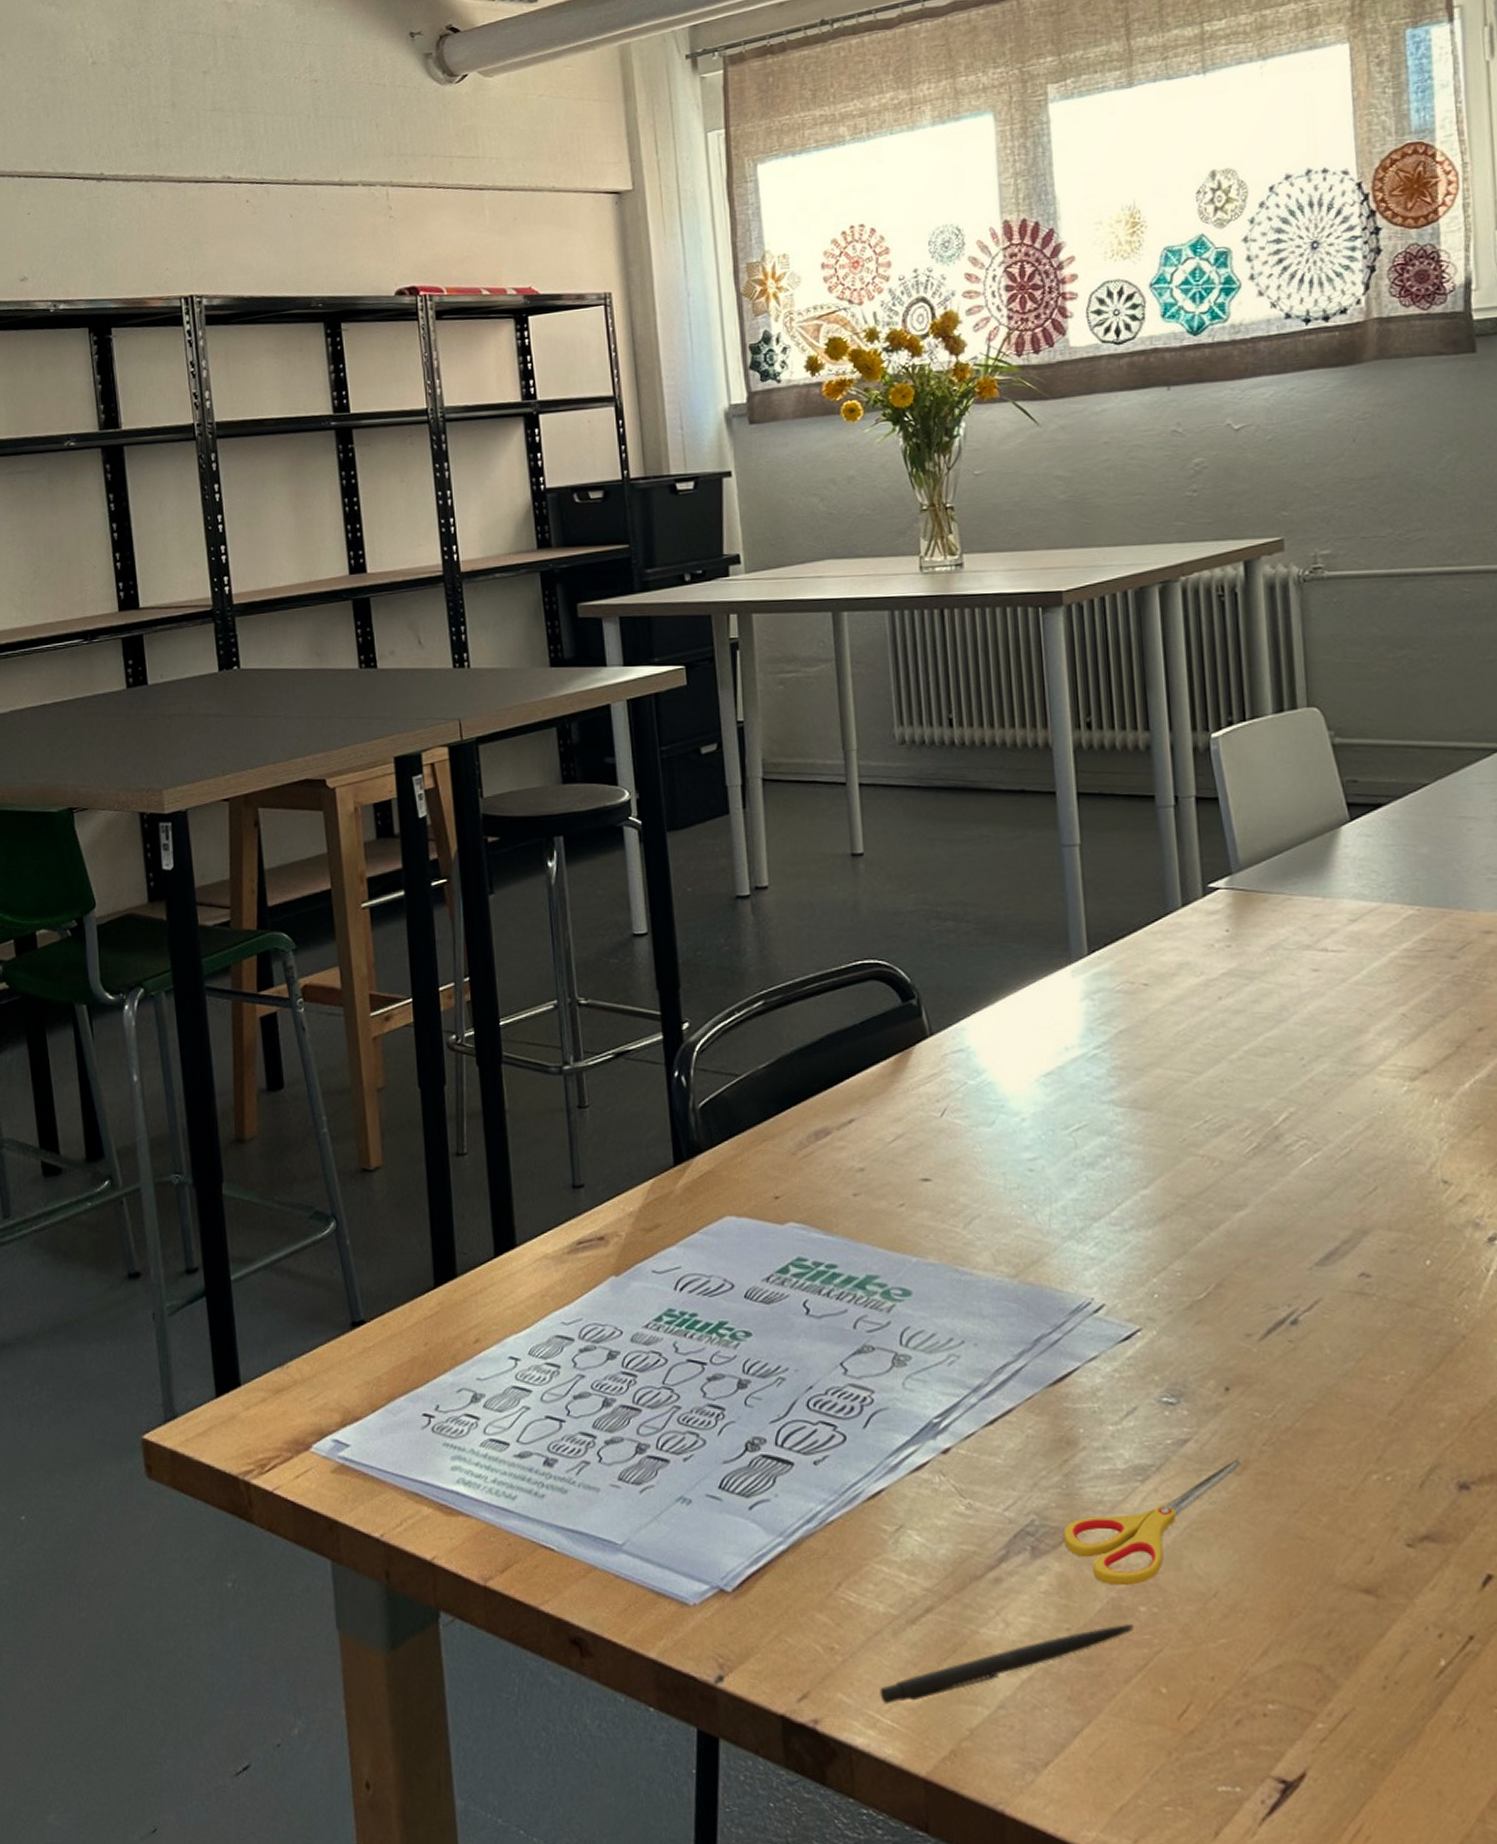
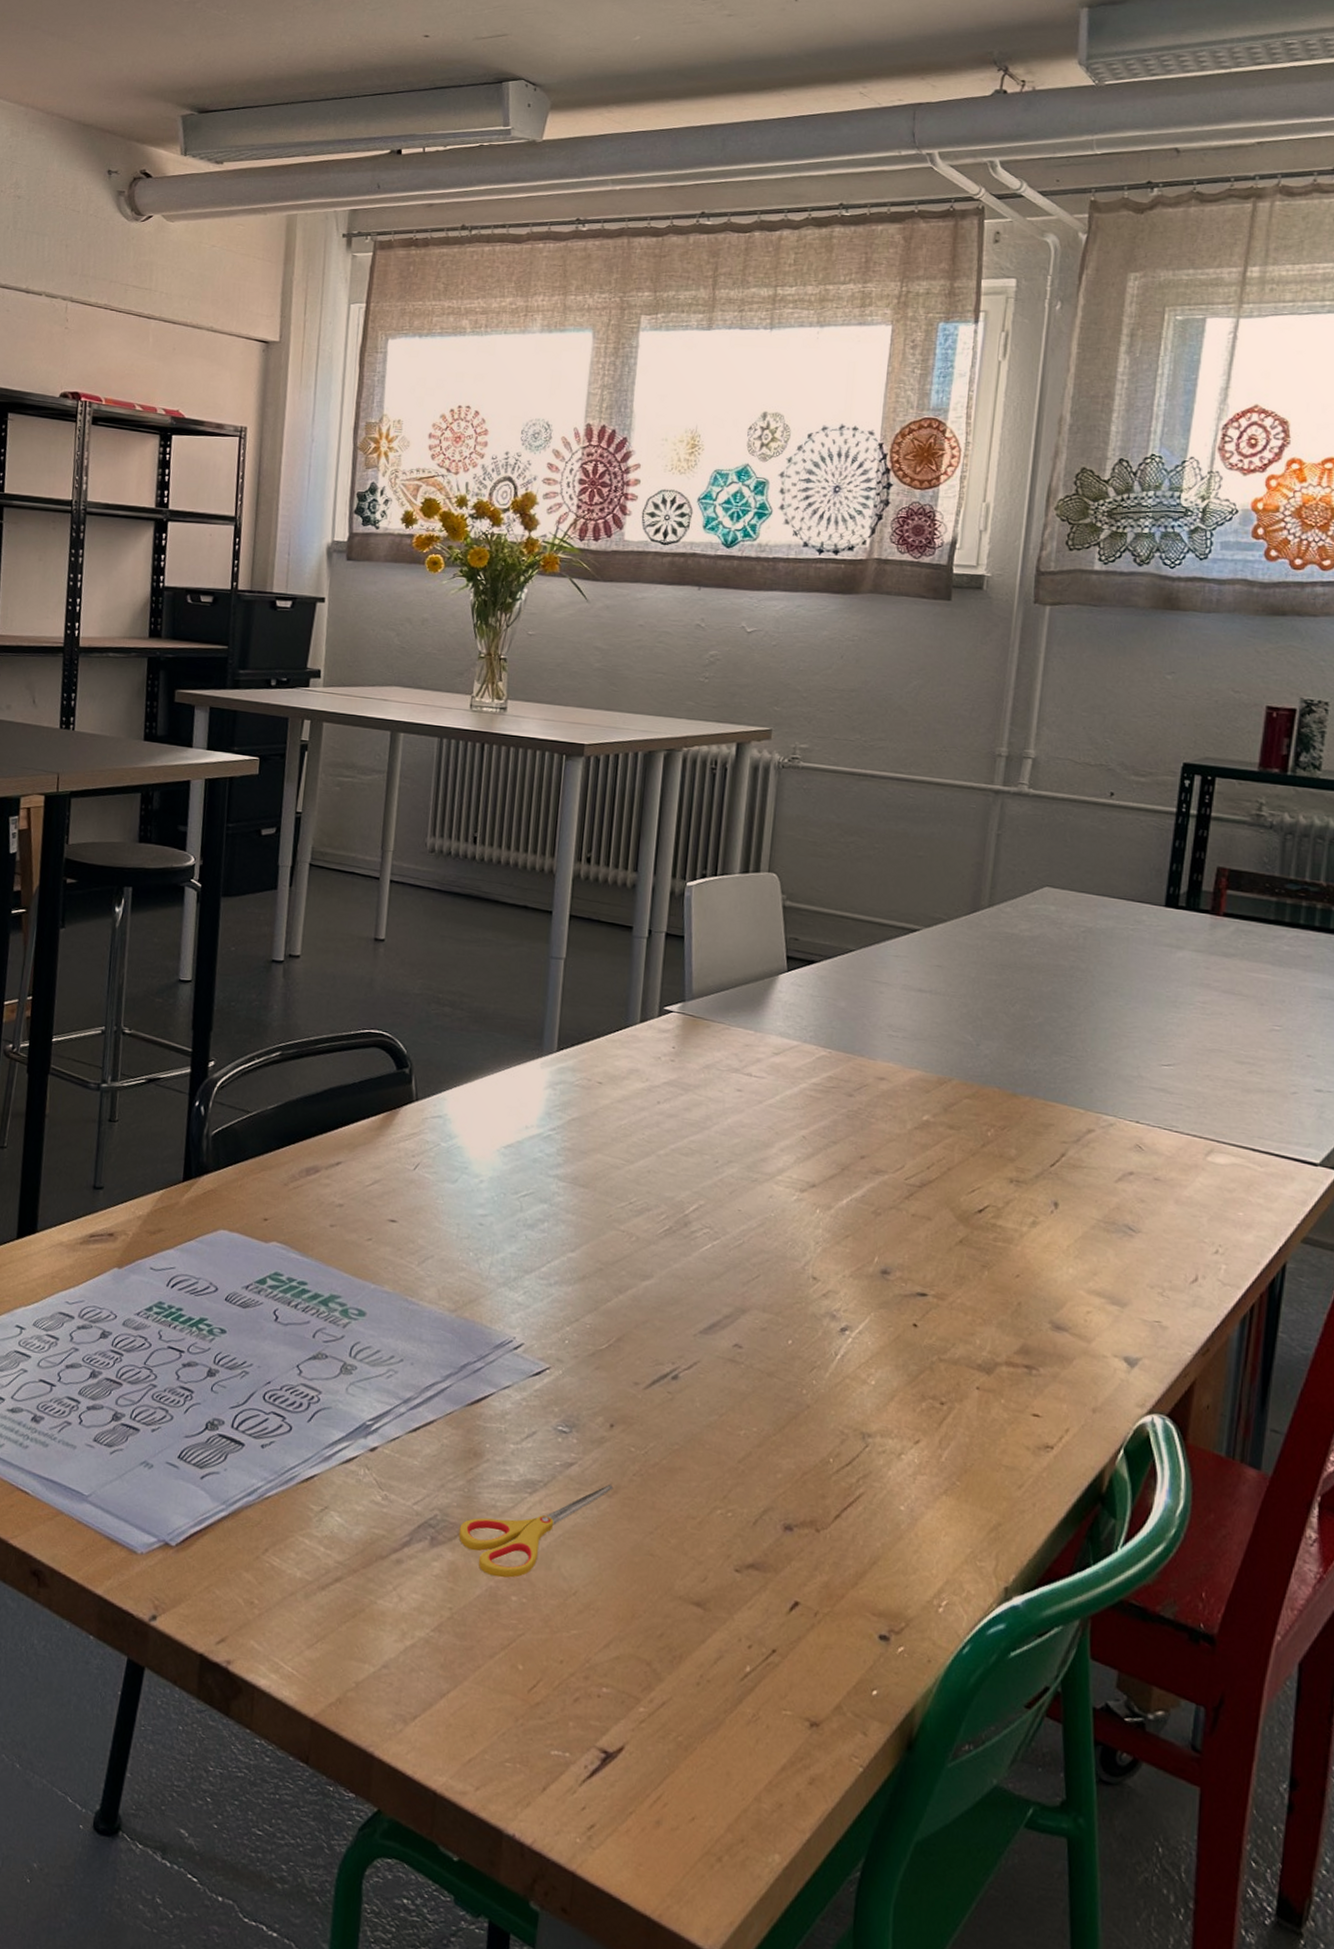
pen: present [880,1624,1134,1705] -> none [286,1609,505,1655]

